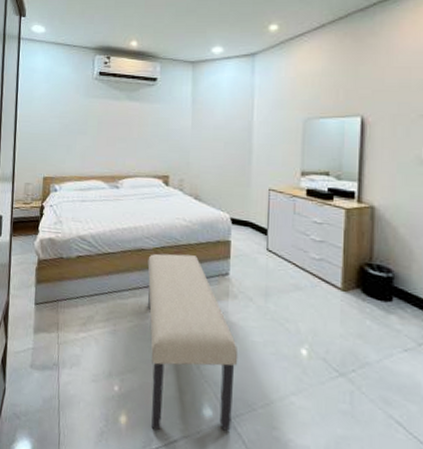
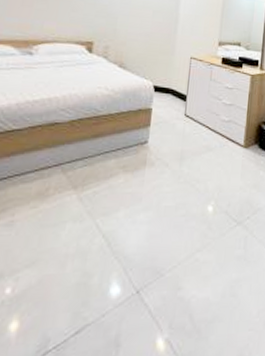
bench: present [147,253,239,431] -> none [49,125,151,328]

